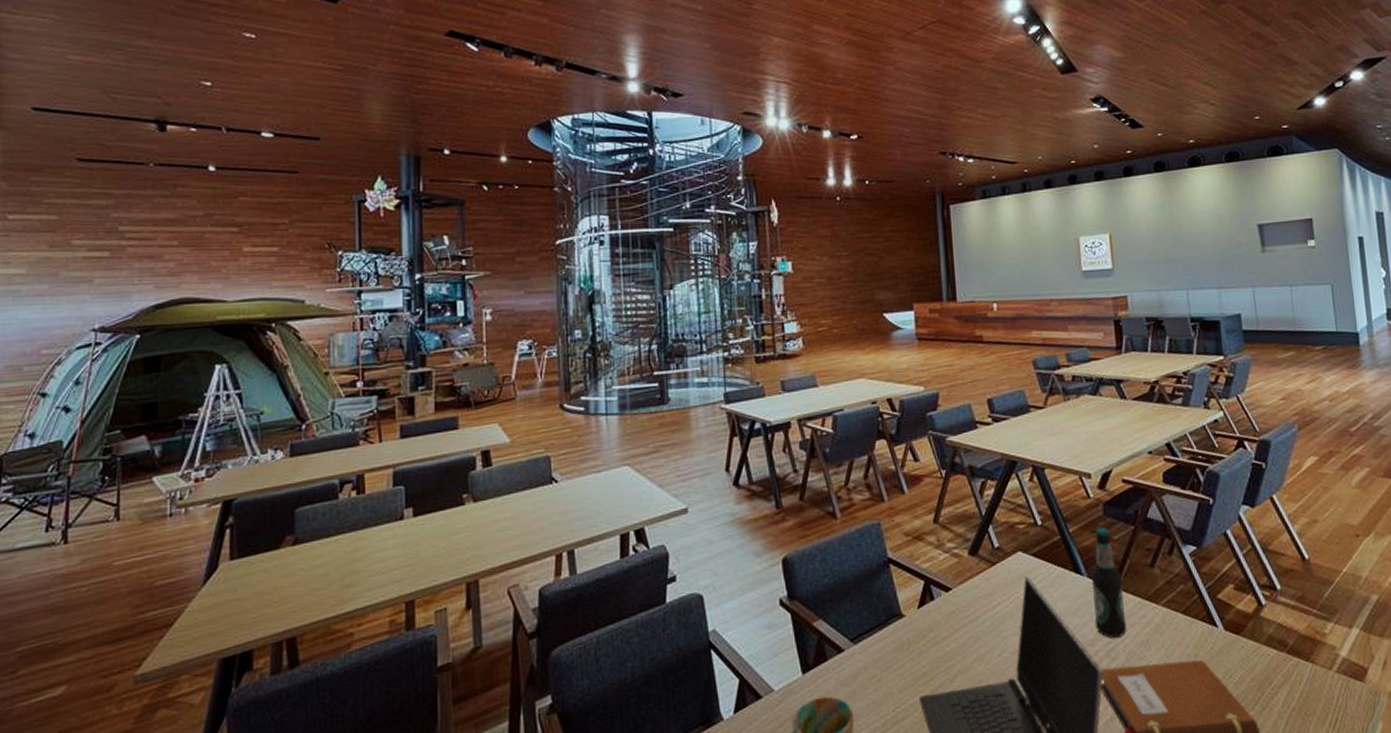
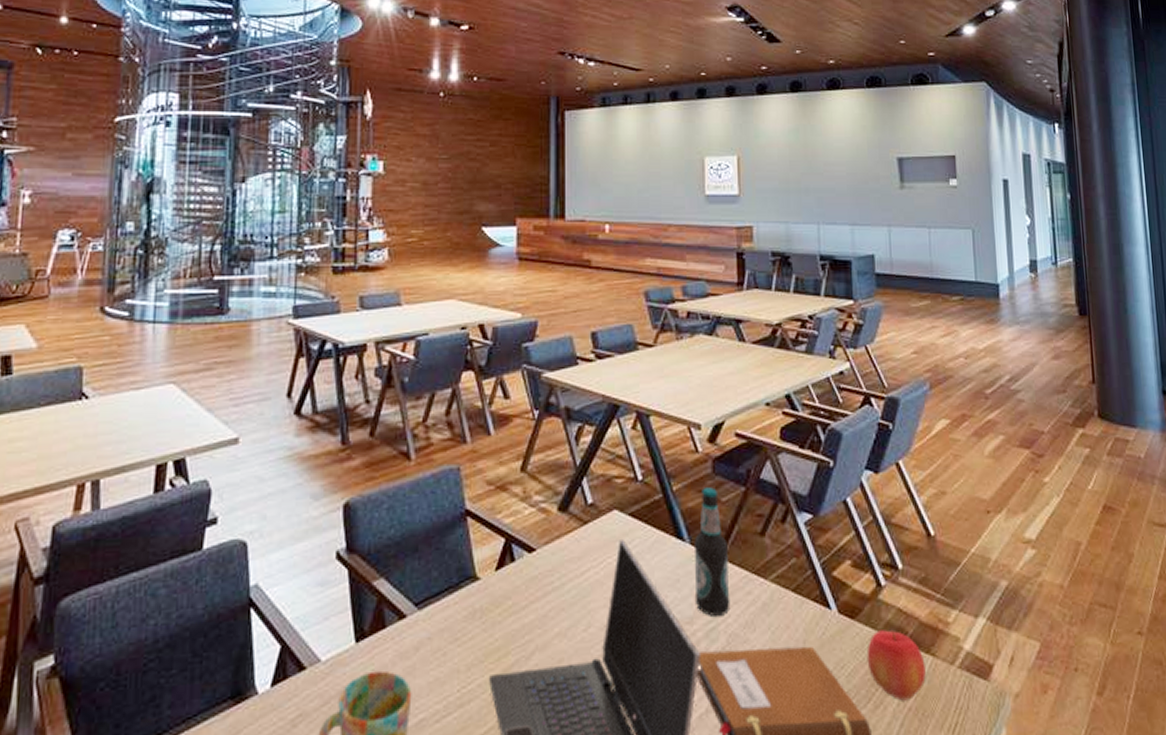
apple: none [1252,642,1307,703] -> present [866,630,926,701]

